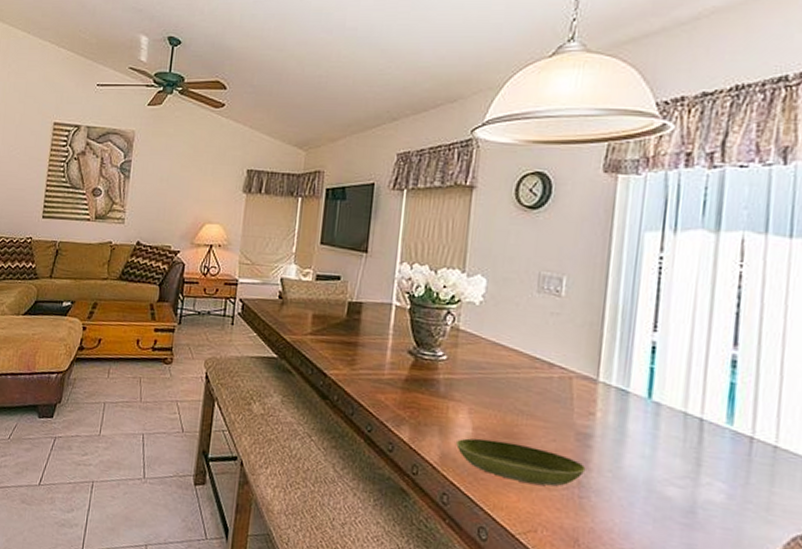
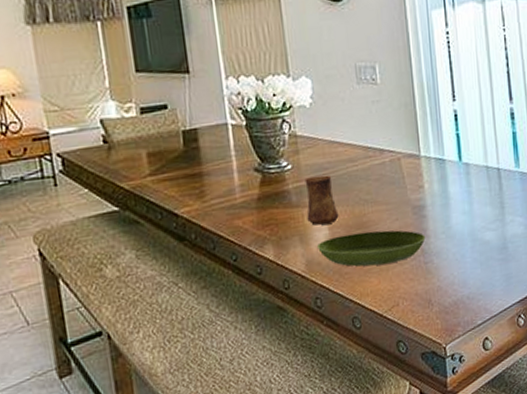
cup: none [451,372,488,424] -> present [304,174,339,226]

